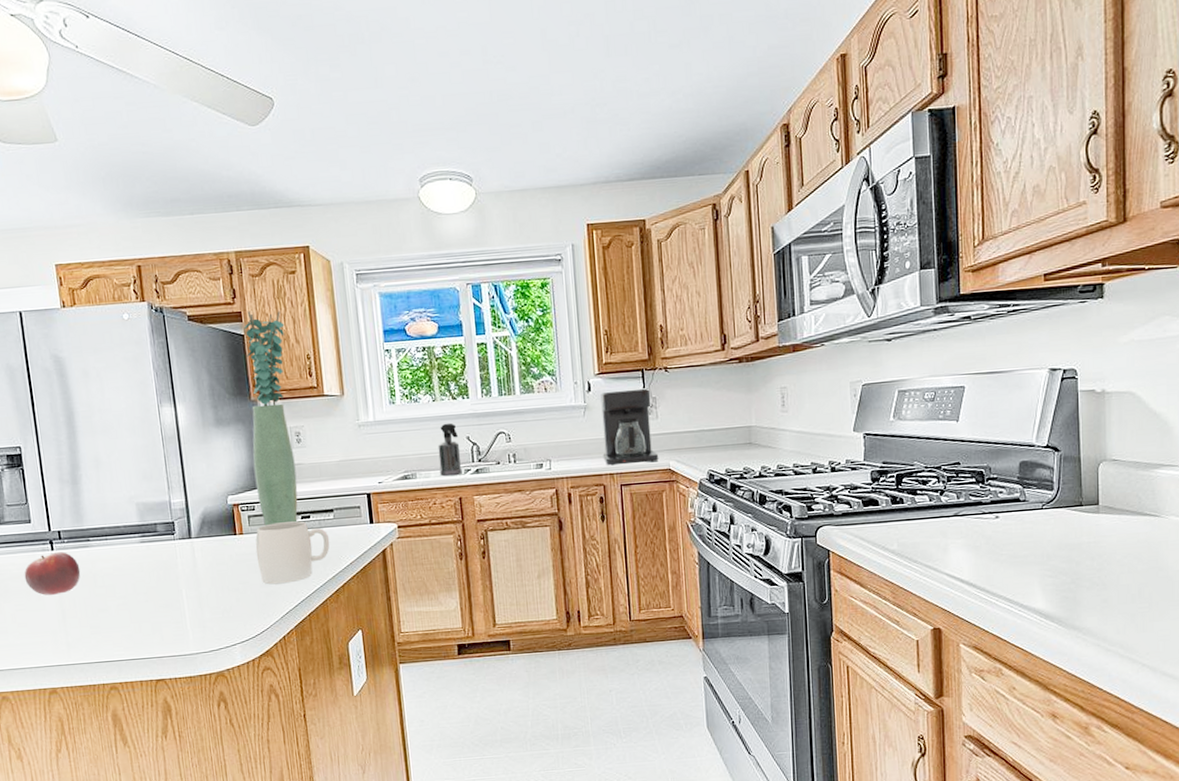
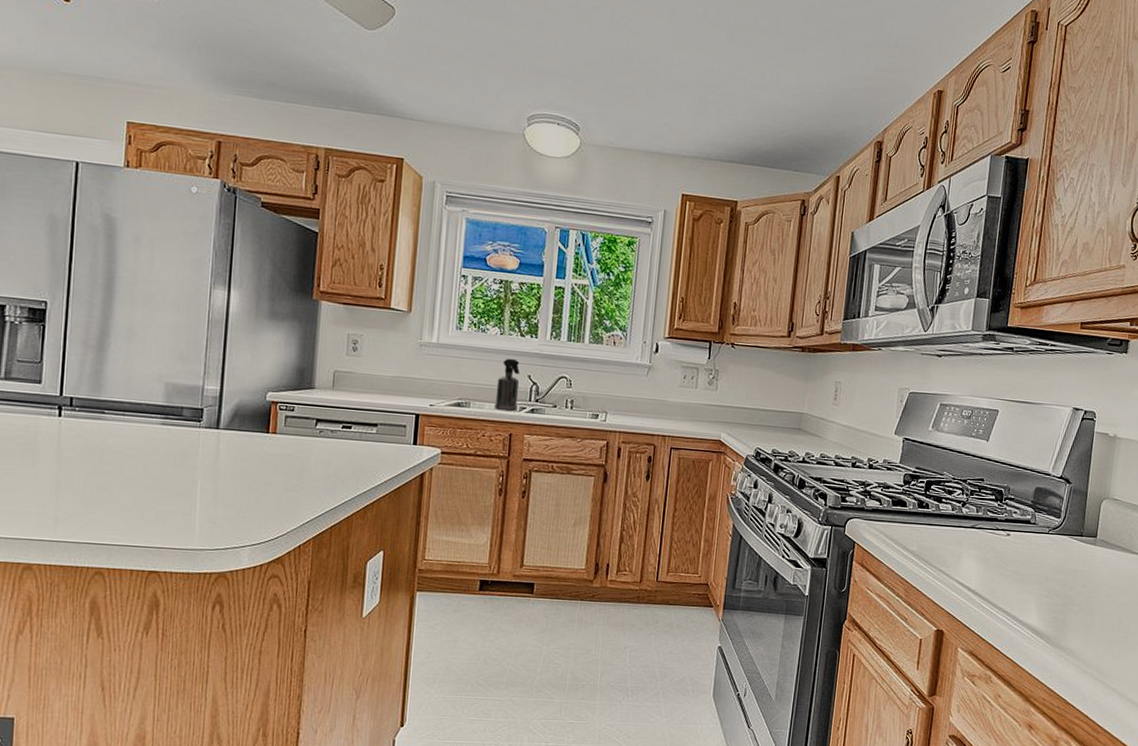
fruit: present [24,552,81,596] -> none [21,419,88,465]
vase: present [243,311,298,526] -> none [299,209,363,431]
mug: present [255,521,330,585] -> none [286,427,368,492]
coffee maker: present [600,388,659,466] -> none [658,356,715,432]

